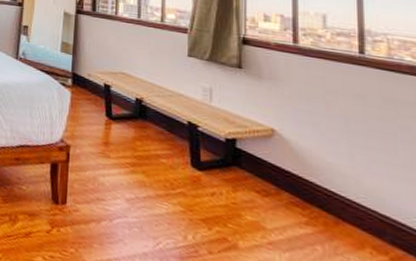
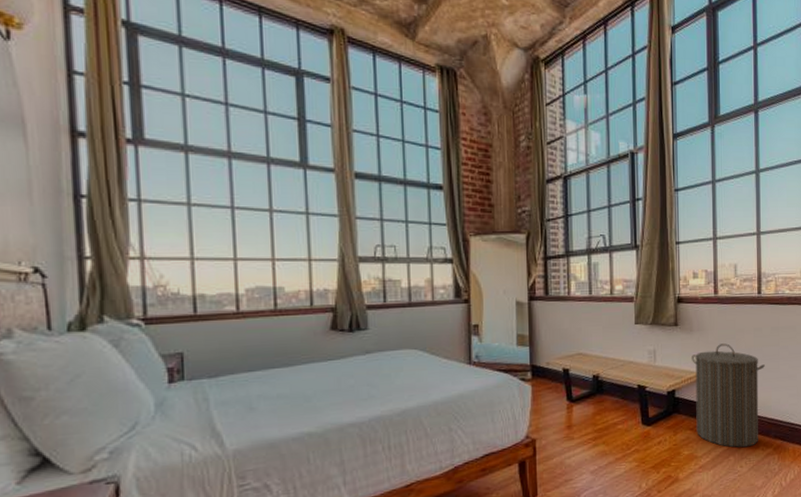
laundry hamper: none [260,101,372,243] -> present [692,343,765,448]

